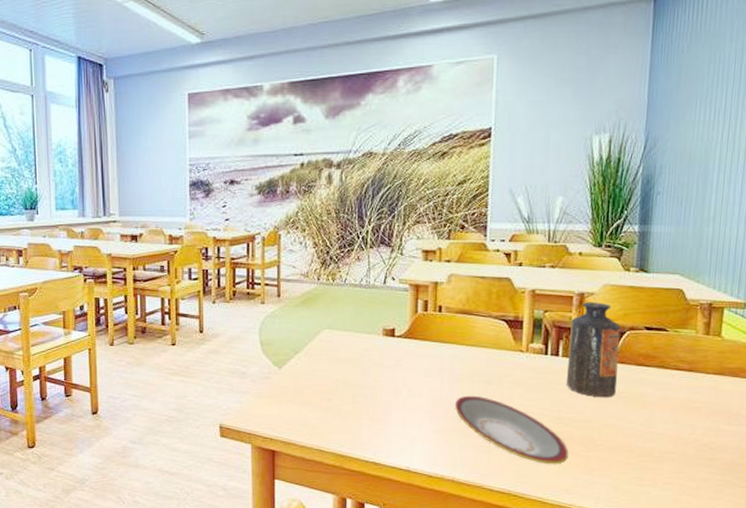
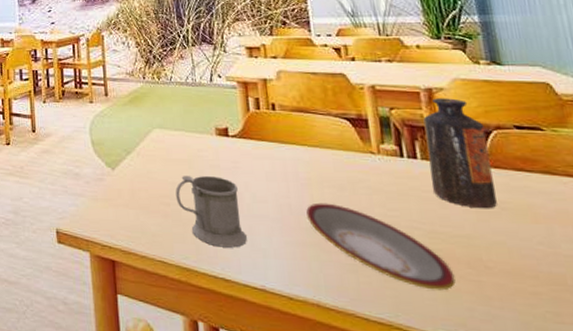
mug: none [338,373,399,436] -> present [175,176,247,248]

